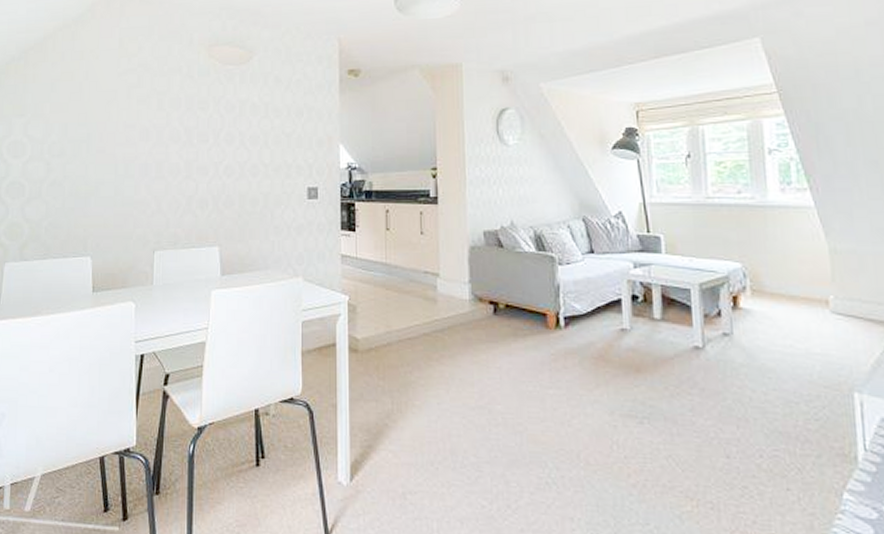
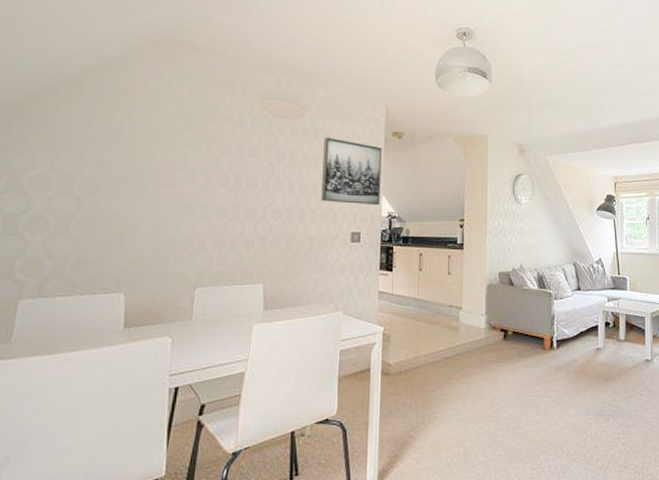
wall art: none [274,82,337,156] -> present [321,138,382,206]

